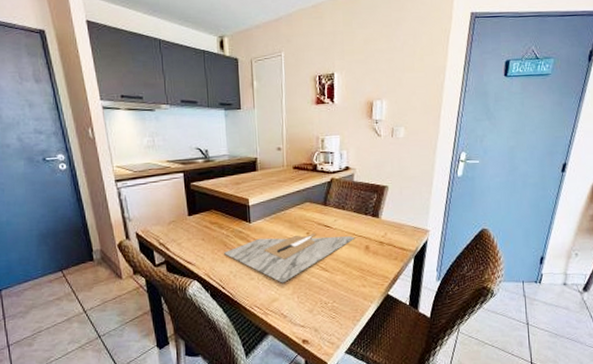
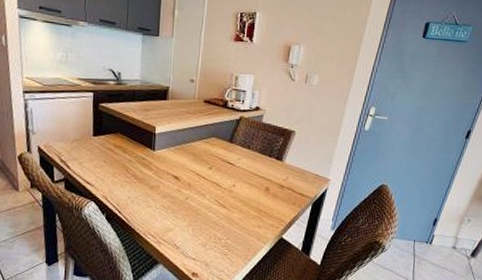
cutting board: present [224,233,355,283] -> none [125,167,257,215]

